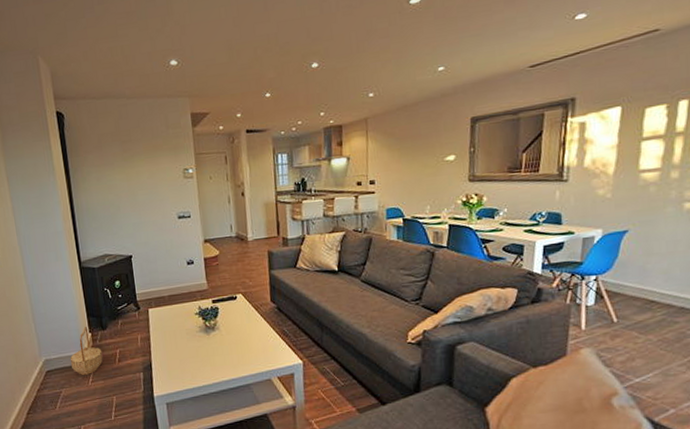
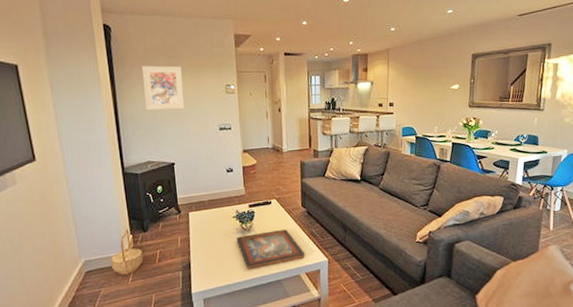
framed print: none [96,151,141,201] -> present [142,65,185,111]
decorative tray: none [199,328,277,372] -> present [236,229,305,269]

